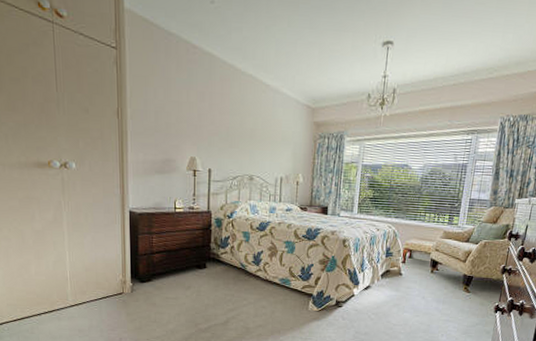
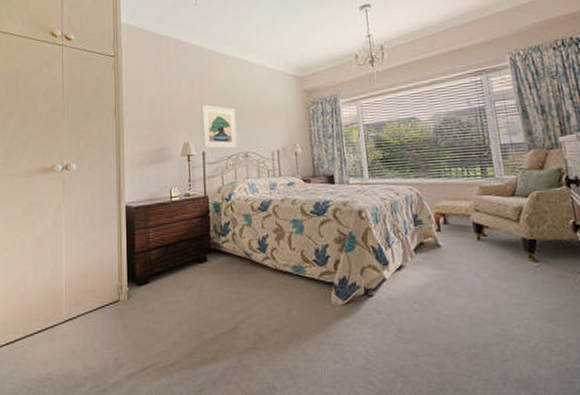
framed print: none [210,121,245,170] -> present [201,105,238,149]

